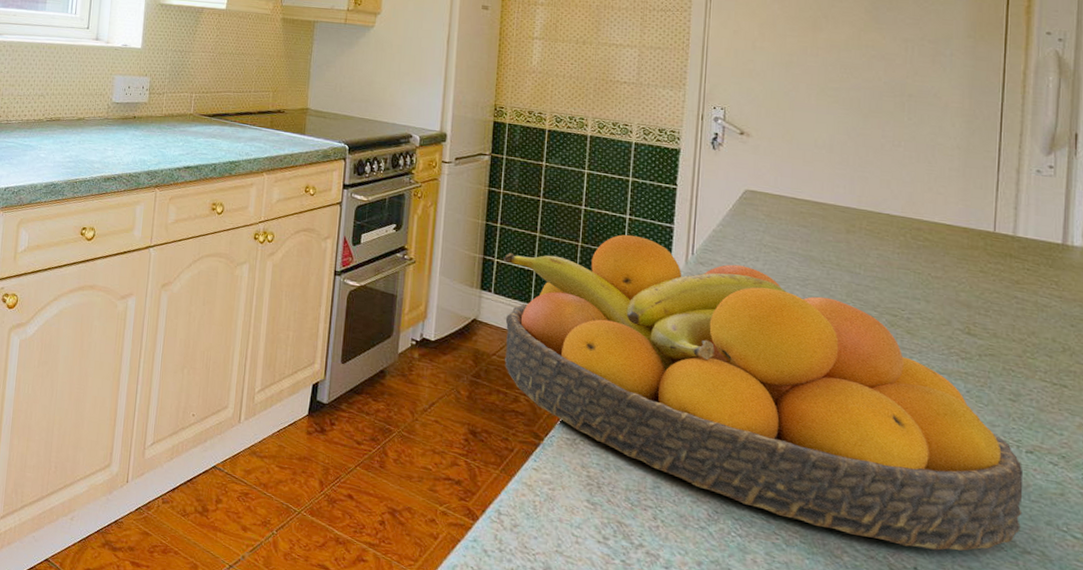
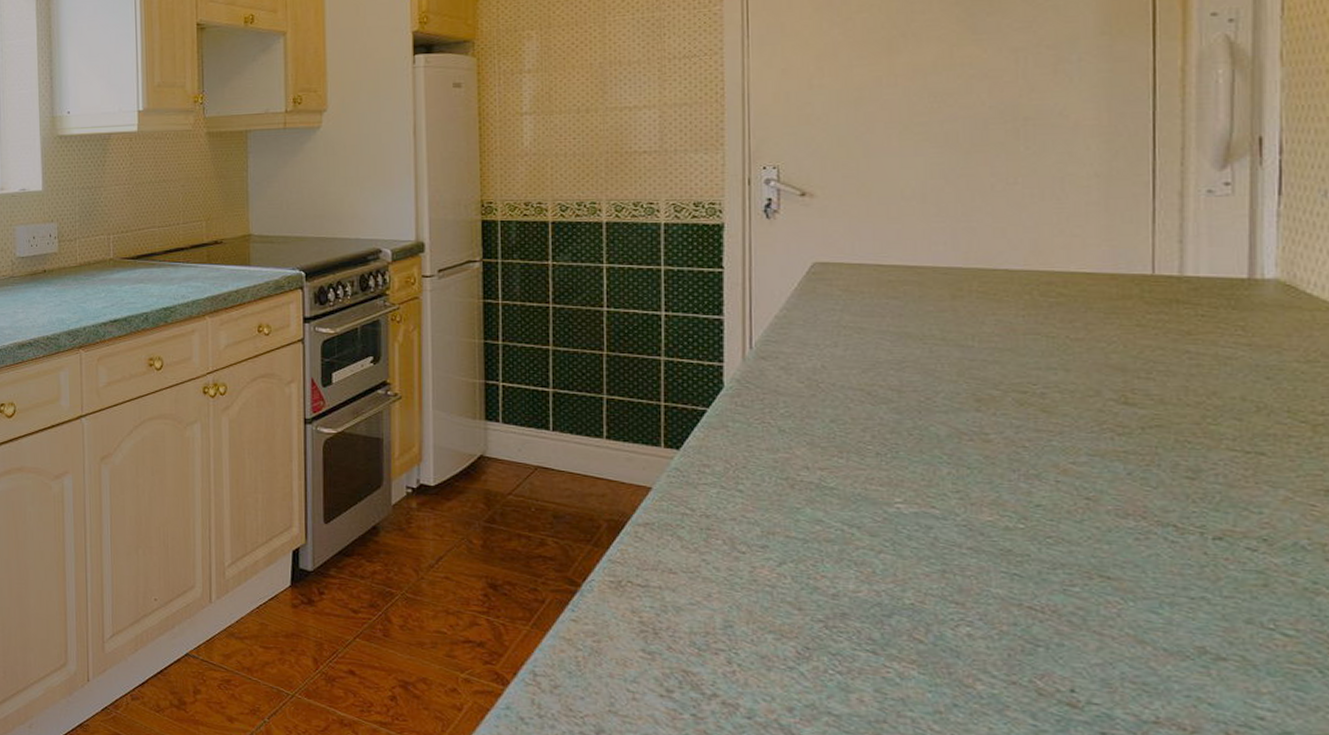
fruit bowl: present [503,234,1024,551] -> none [510,335,1212,667]

